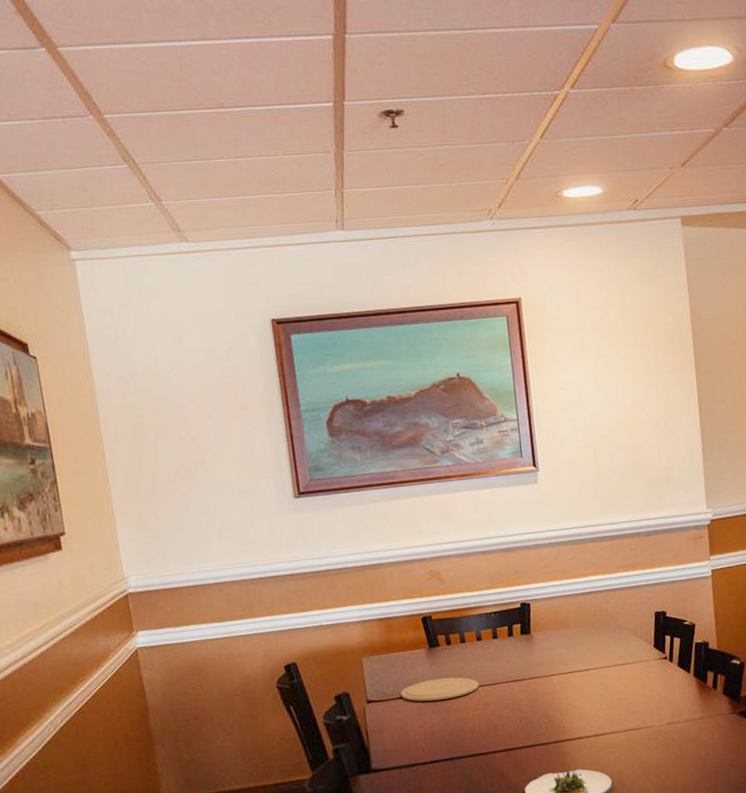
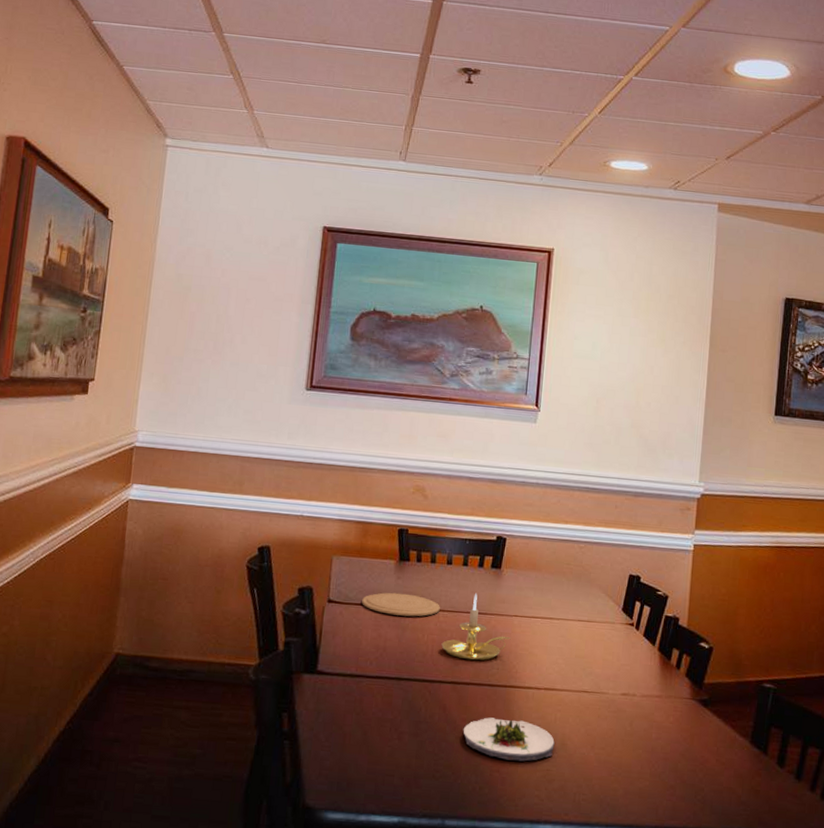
candle holder: none [487,662,553,727] -> present [441,593,511,661]

